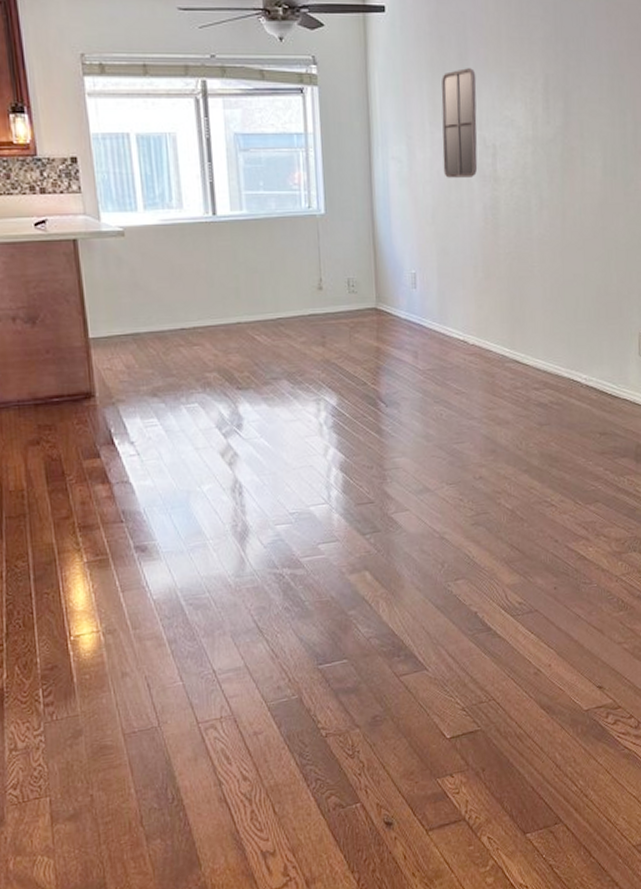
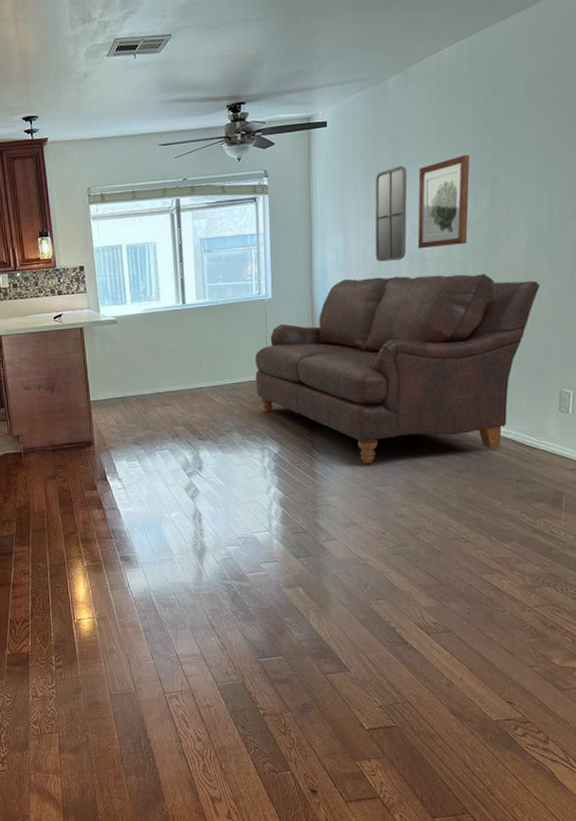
sofa: none [305,195,617,417] -> present [255,274,541,464]
wall art: none [488,63,542,167] -> present [417,154,470,249]

